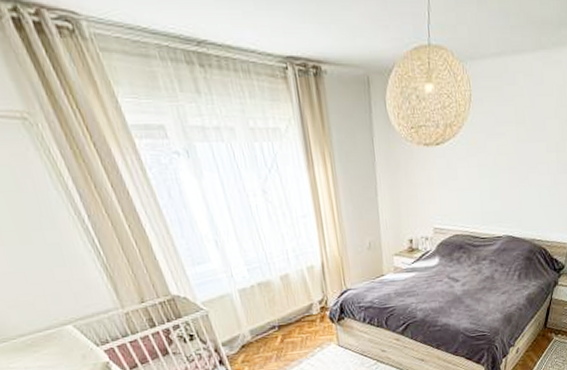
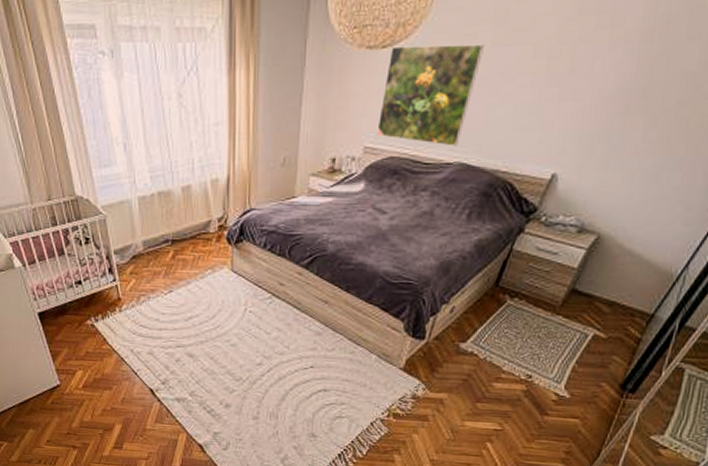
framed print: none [441,141,512,223] -> present [376,44,484,146]

